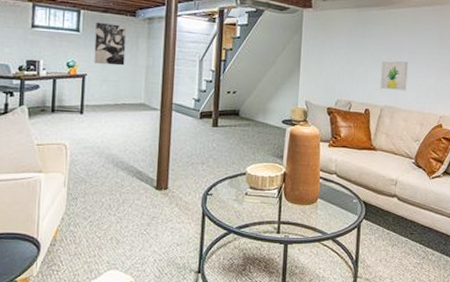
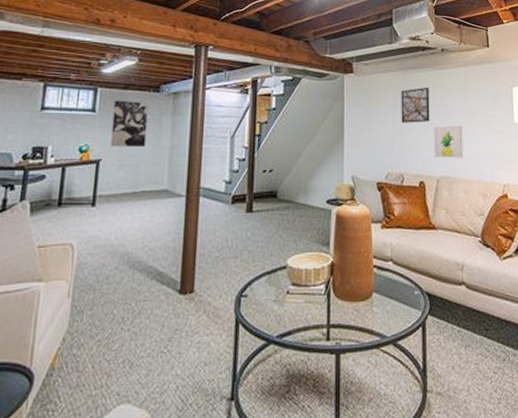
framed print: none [353,24,381,57] -> present [401,87,430,123]

